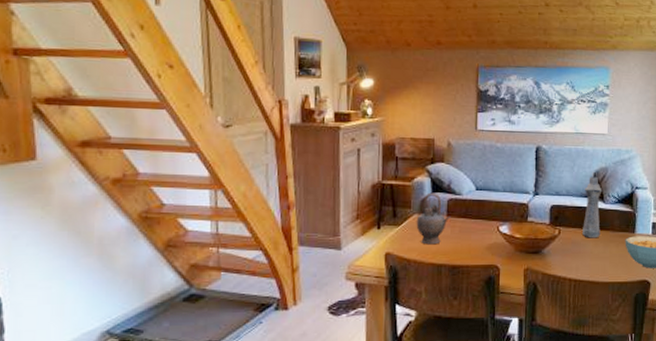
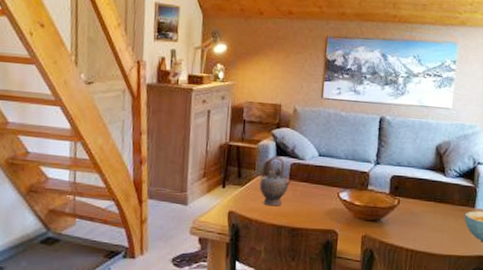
bottle: present [582,176,603,238] -> none [422,149,444,211]

